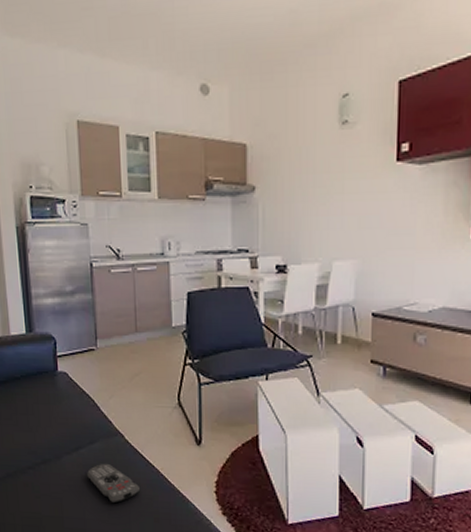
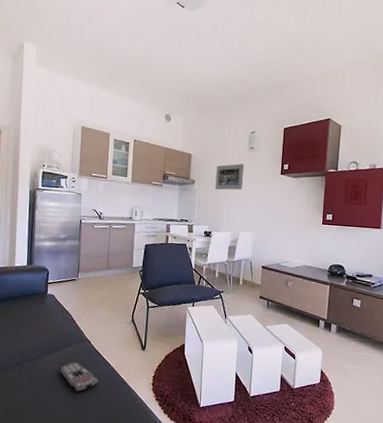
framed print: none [288,150,334,198] -> present [215,163,245,190]

